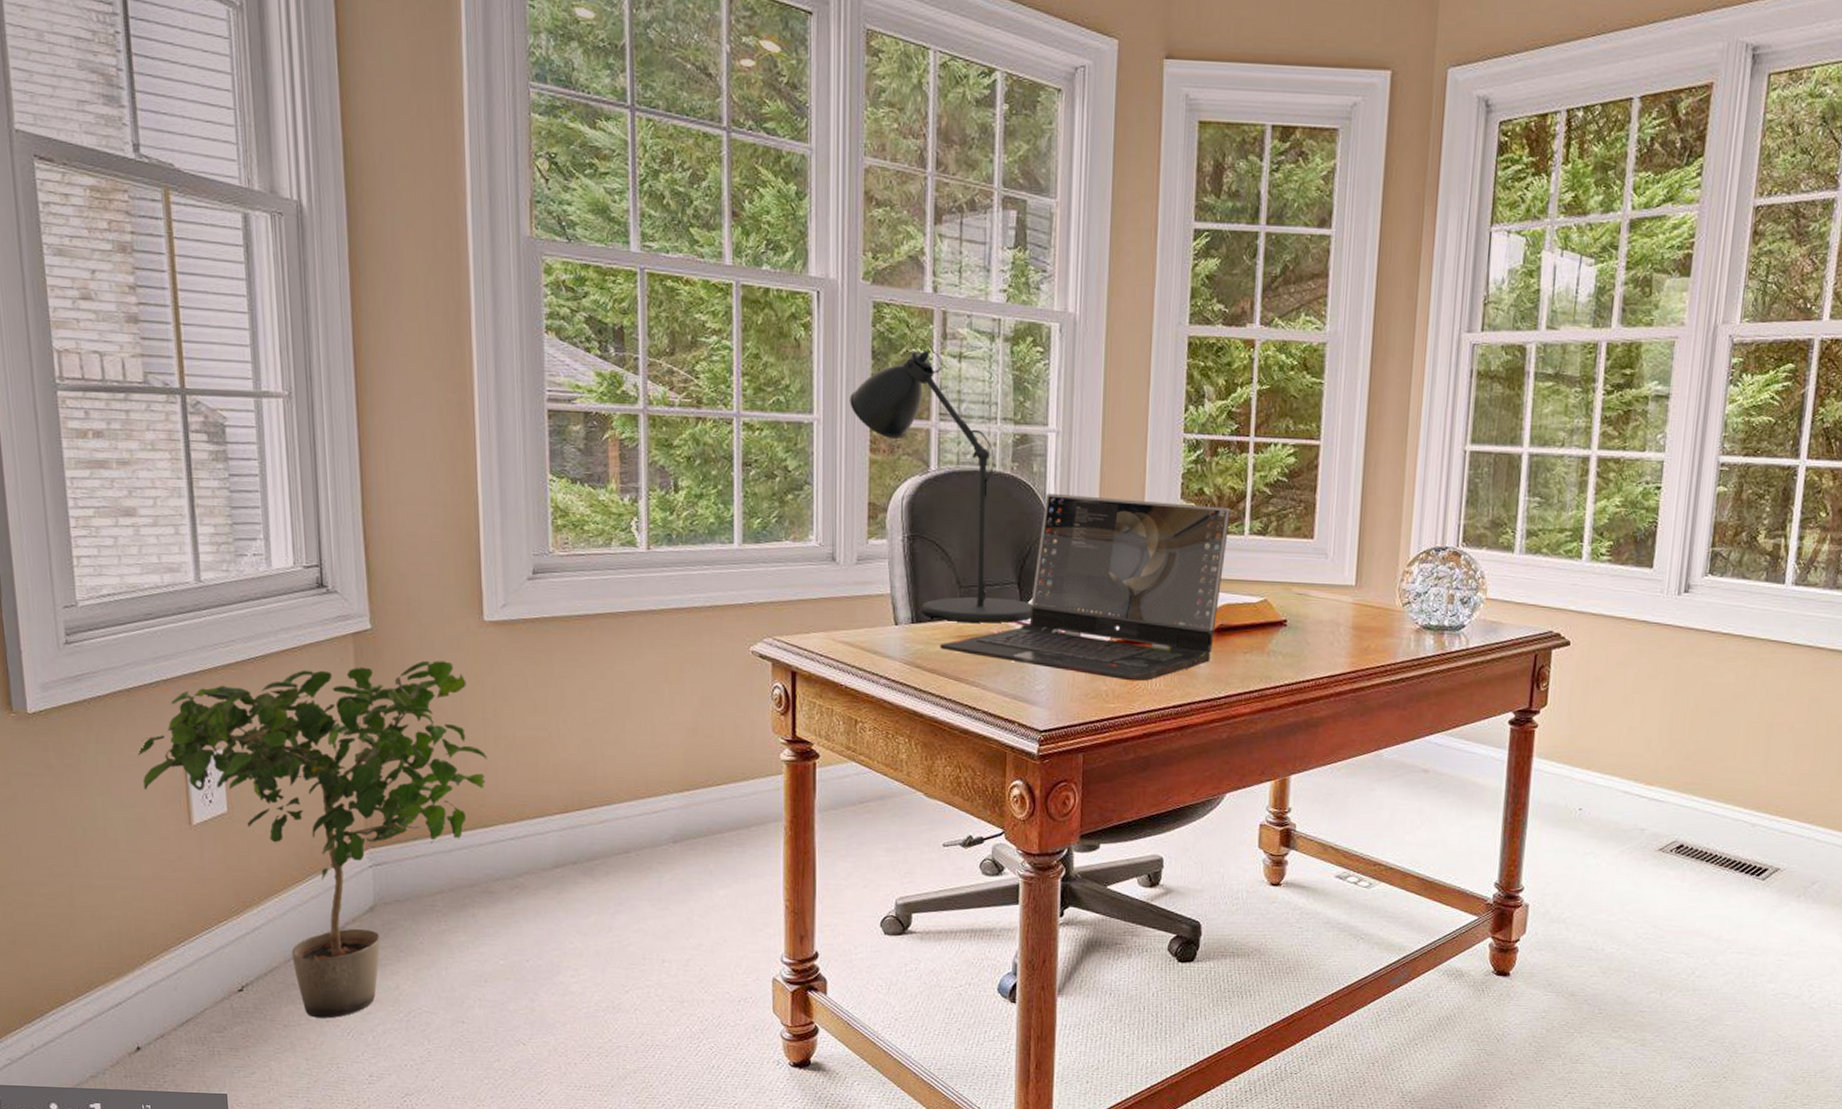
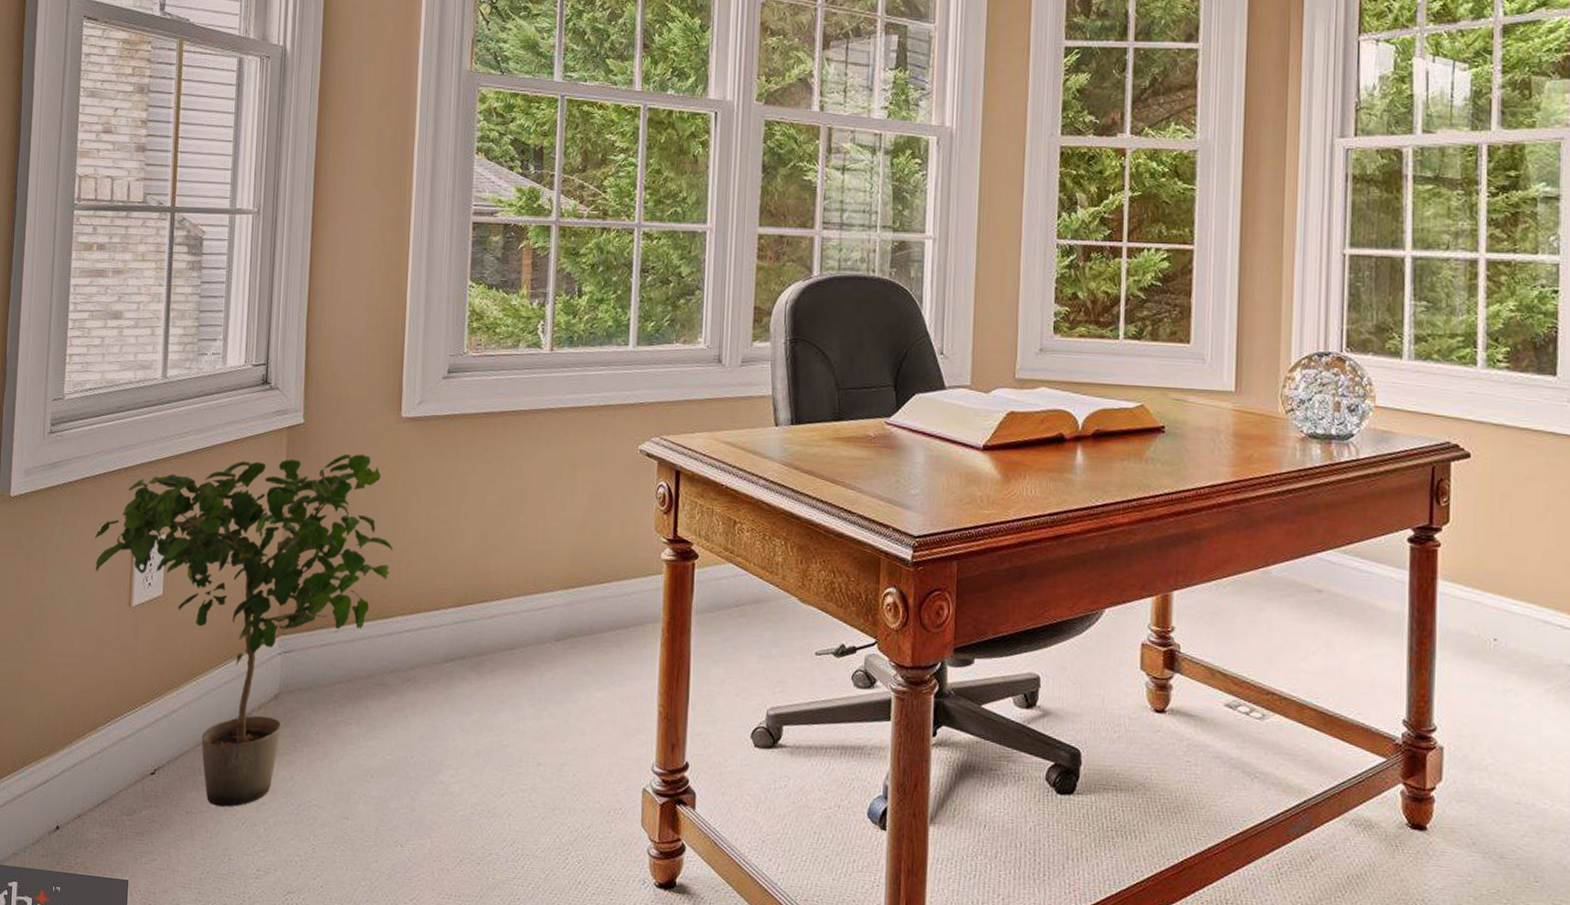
desk lamp: present [850,350,1033,623] -> none [740,163,908,426]
laptop computer: present [940,492,1231,682] -> none [818,297,1105,488]

